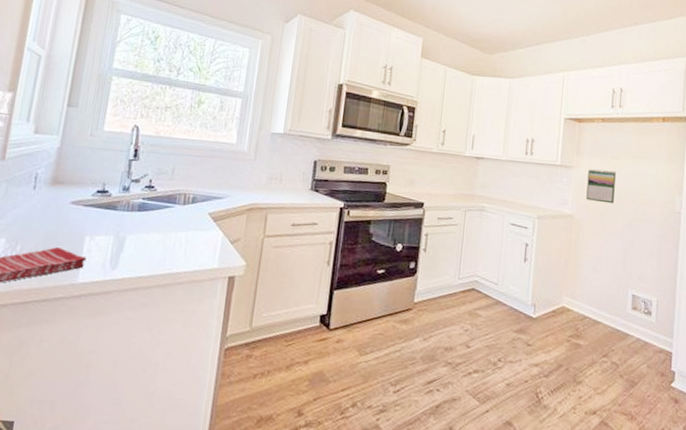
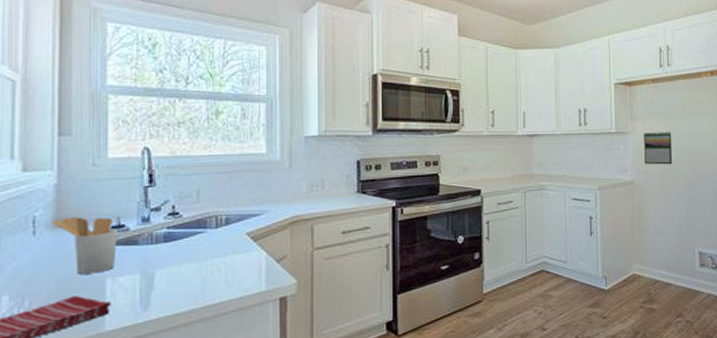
utensil holder: none [51,177,102,230] -> present [53,217,119,274]

